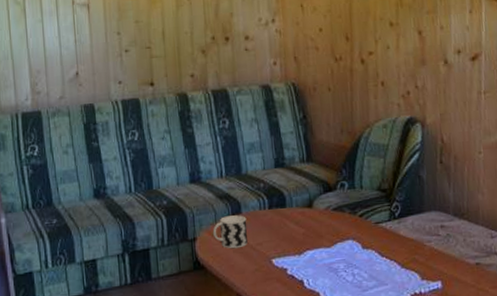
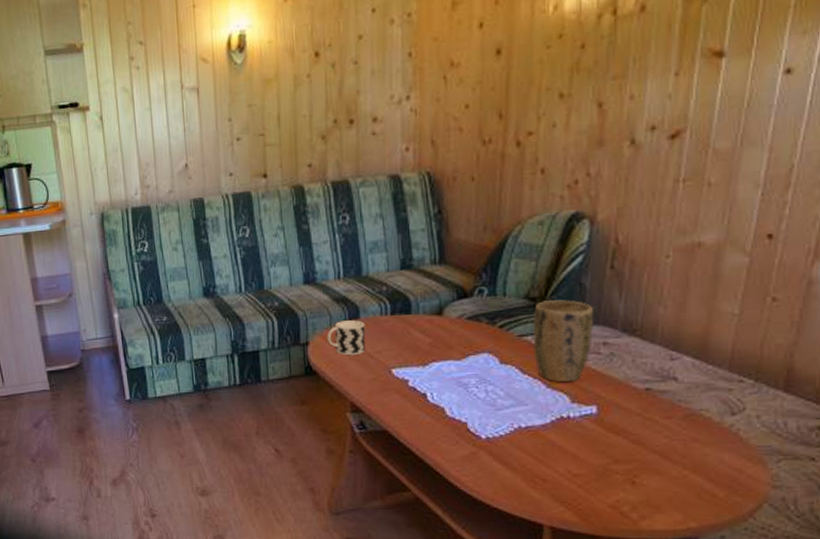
plant pot: none [386,190,432,263] -> present [533,300,593,383]

